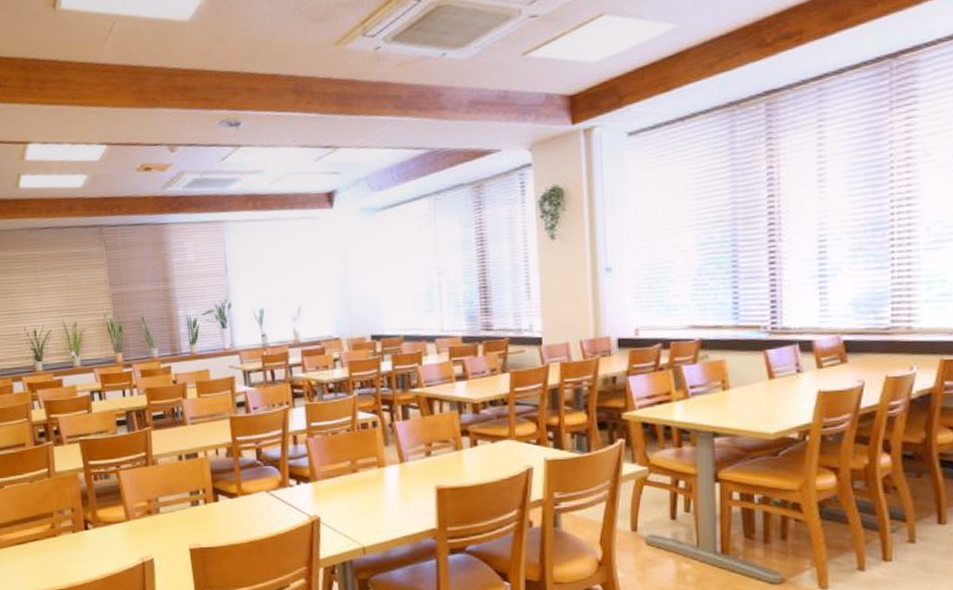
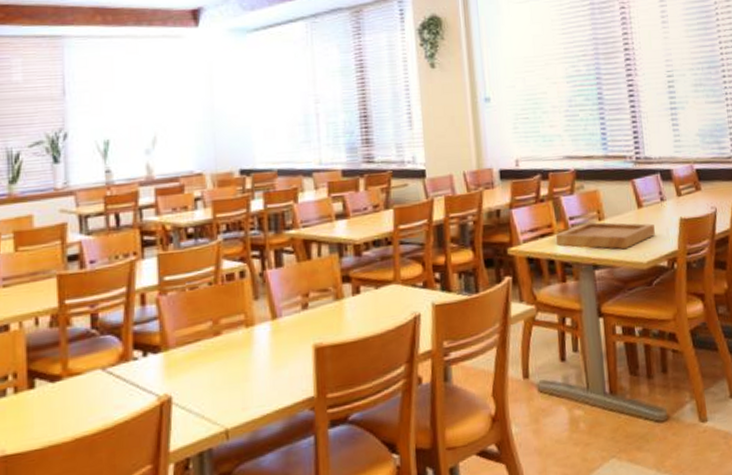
tray: none [673,391,786,420] -> present [555,222,655,250]

